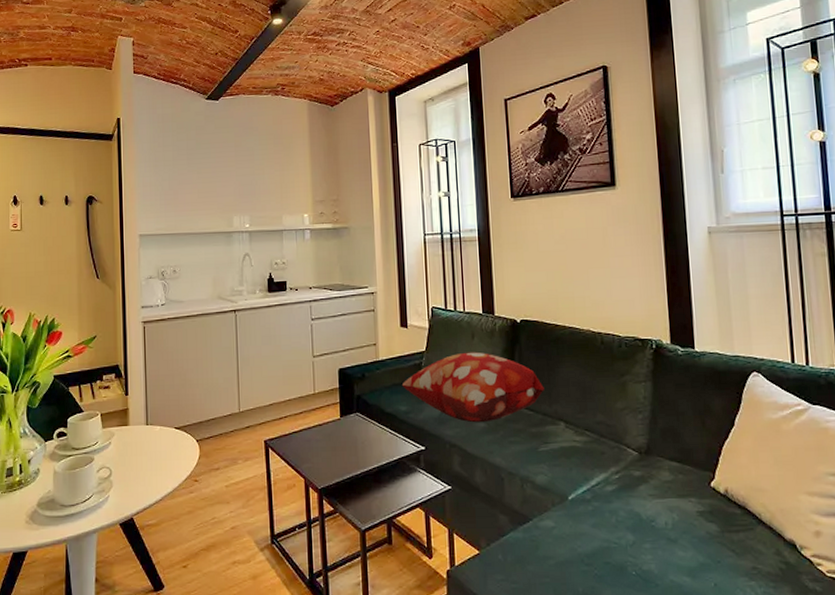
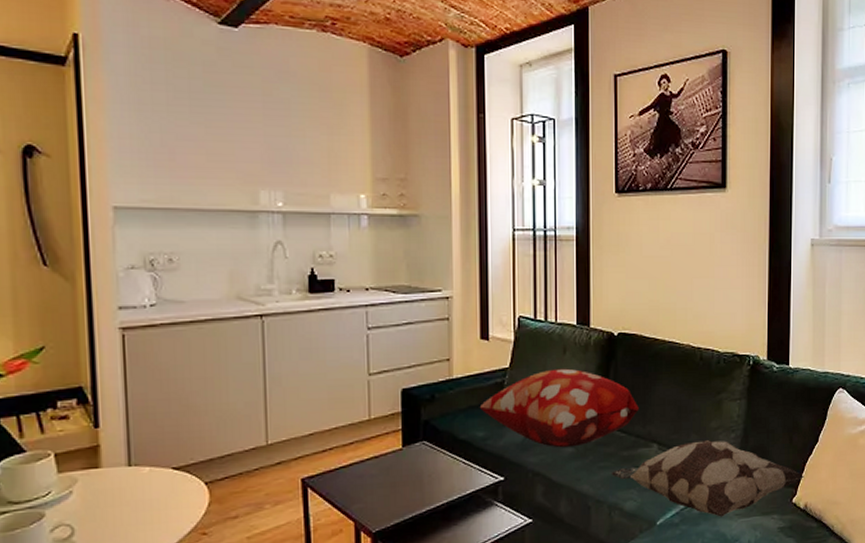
decorative pillow: none [521,420,722,496] -> present [611,440,805,517]

